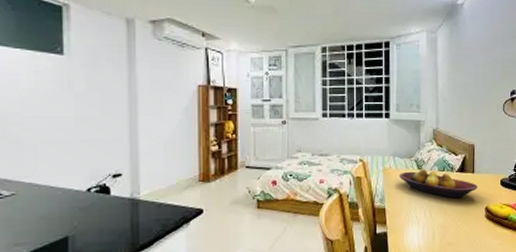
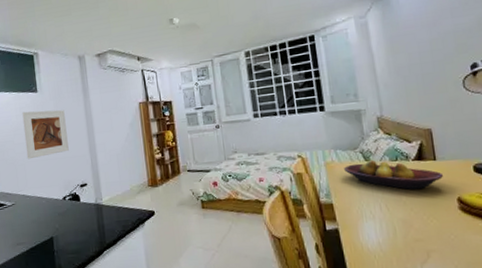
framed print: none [38,77,101,139] -> present [22,110,69,160]

